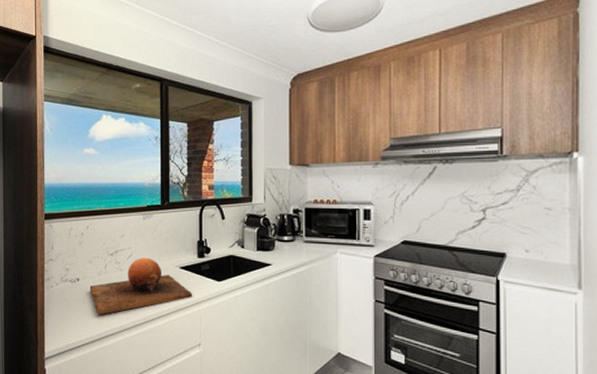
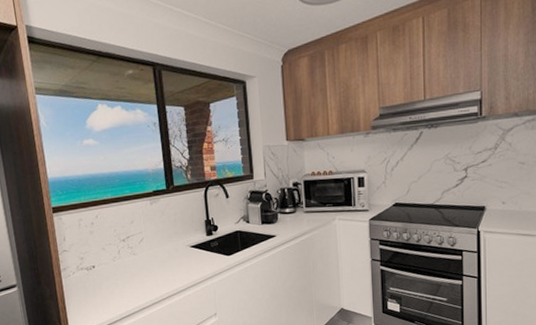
chopping board: present [89,257,193,315] -> none [105,240,205,297]

